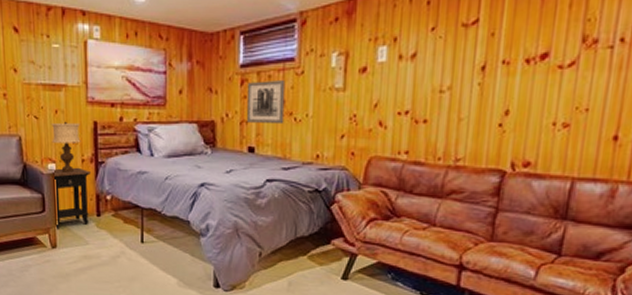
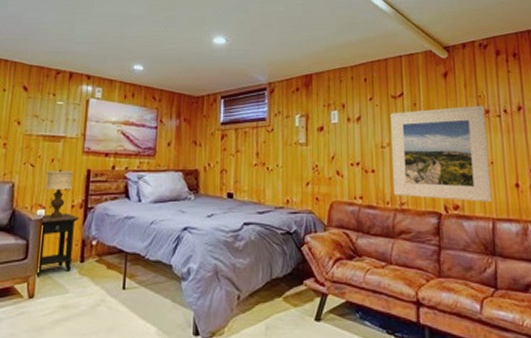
wall art: present [246,81,286,125] -> none [226,136,259,173]
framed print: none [447,32,593,159] -> present [390,105,492,203]

